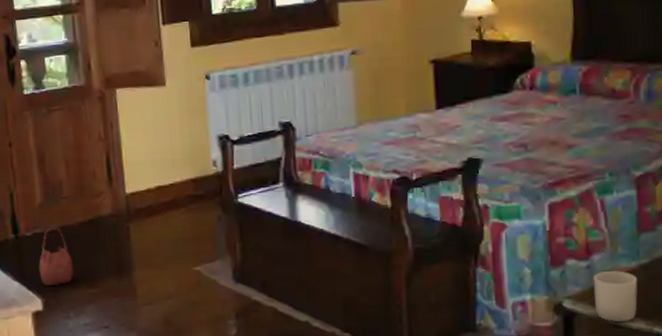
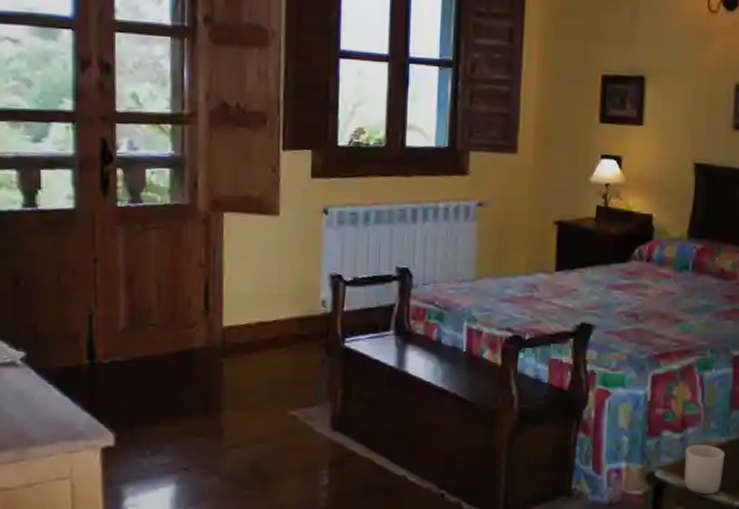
handbag: present [39,227,73,286] -> none [115,355,154,421]

